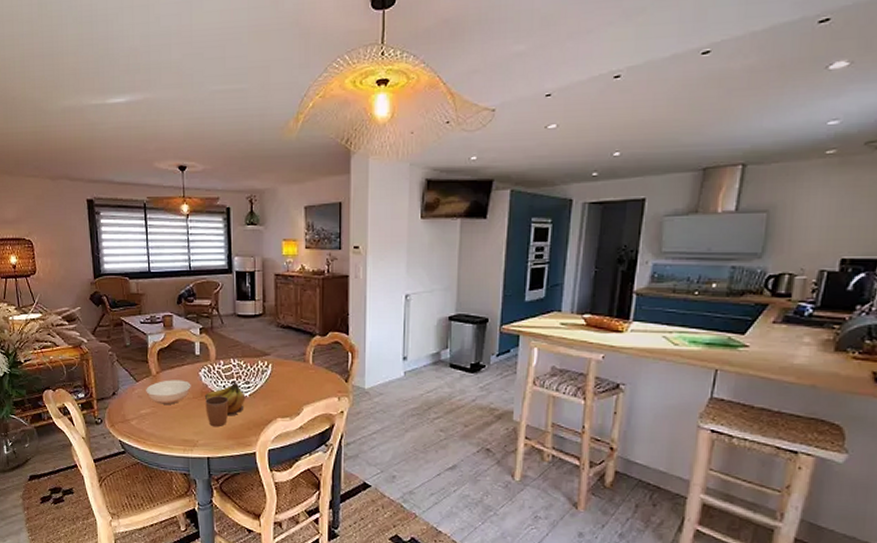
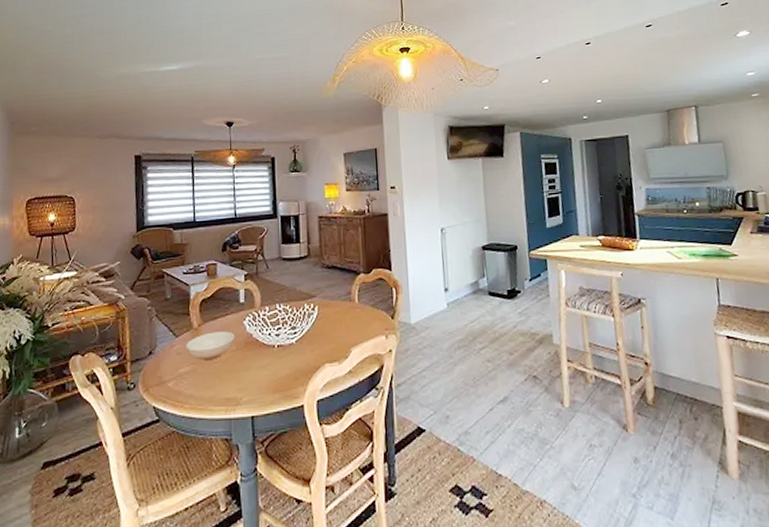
fruit: present [204,382,246,416] -> none [248,328,292,367]
cup: present [205,396,229,426] -> none [250,345,275,379]

